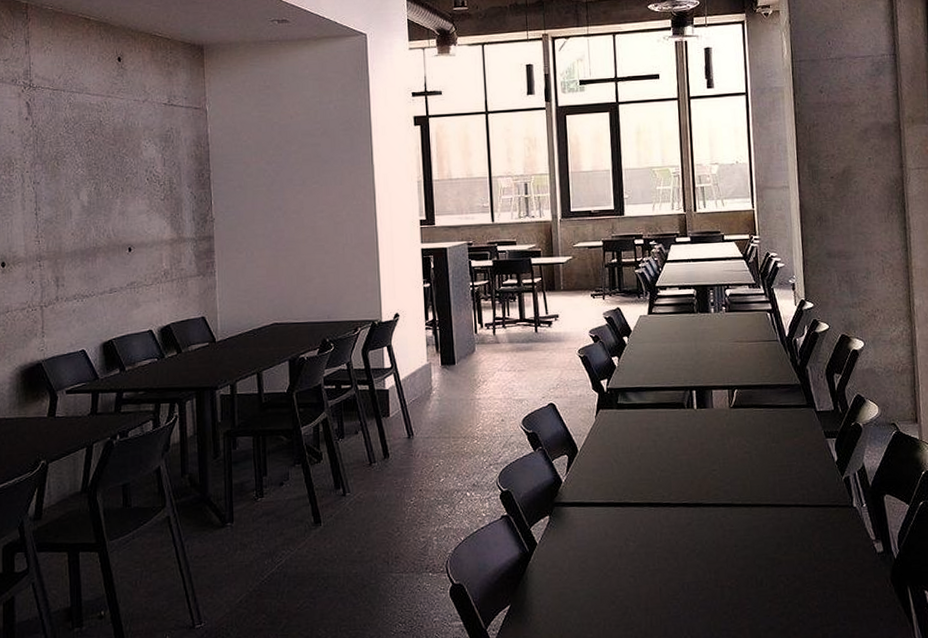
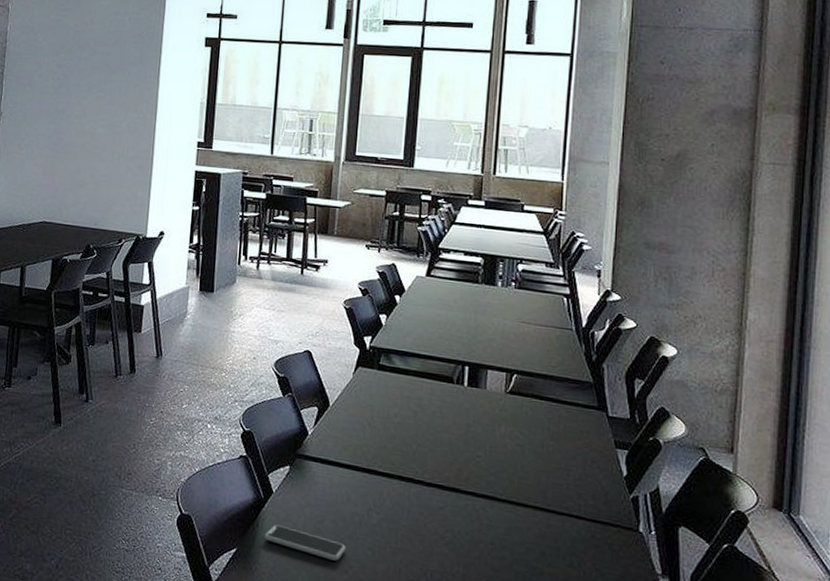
smartphone: none [534,573,610,595] -> present [264,524,346,561]

